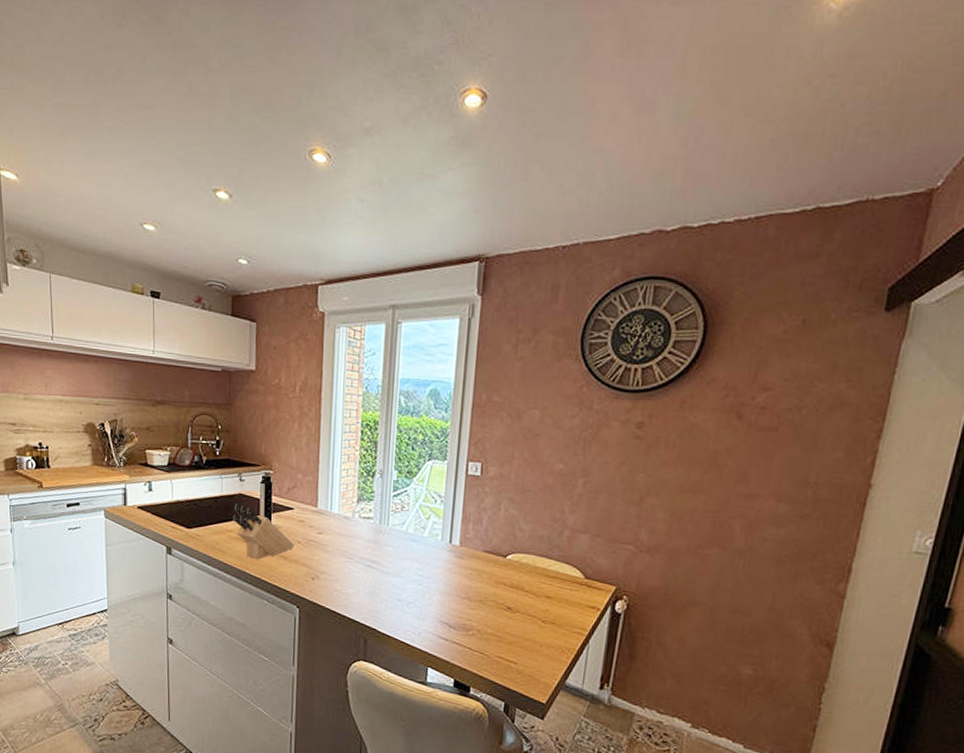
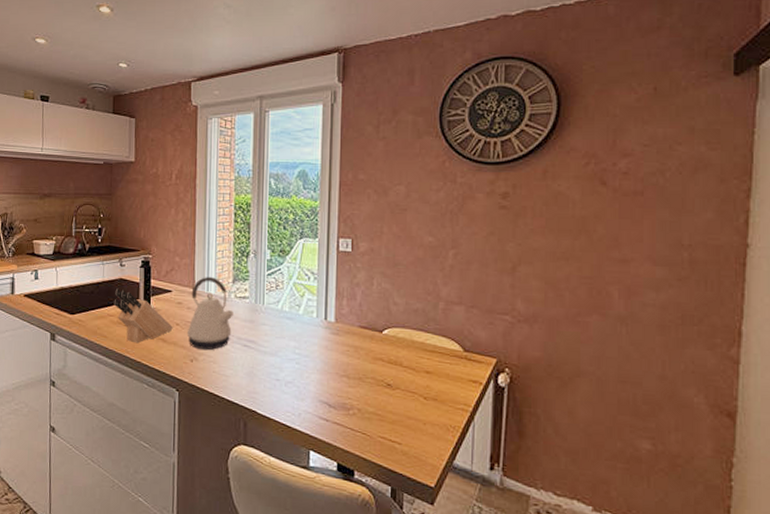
kettle: none [308,495,358,569] -> present [186,277,235,351]

